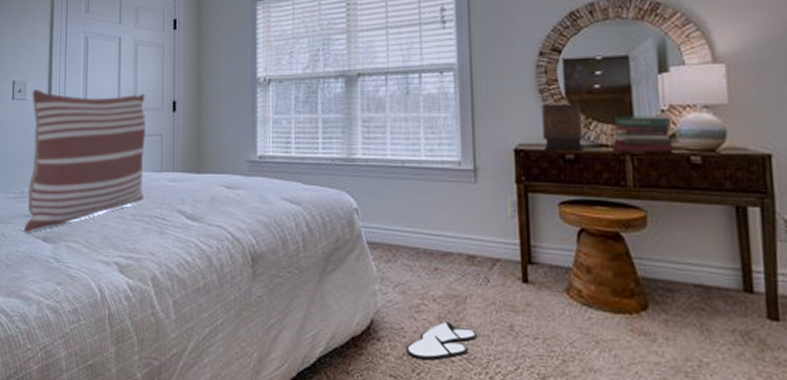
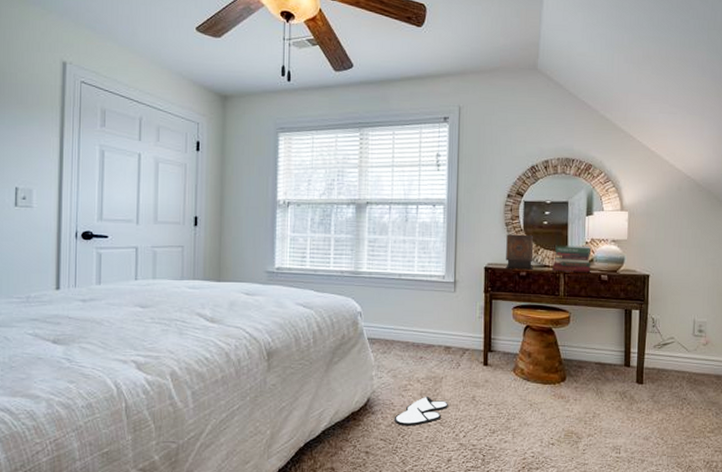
pillow: present [23,89,145,232] -> none [30,198,166,335]

